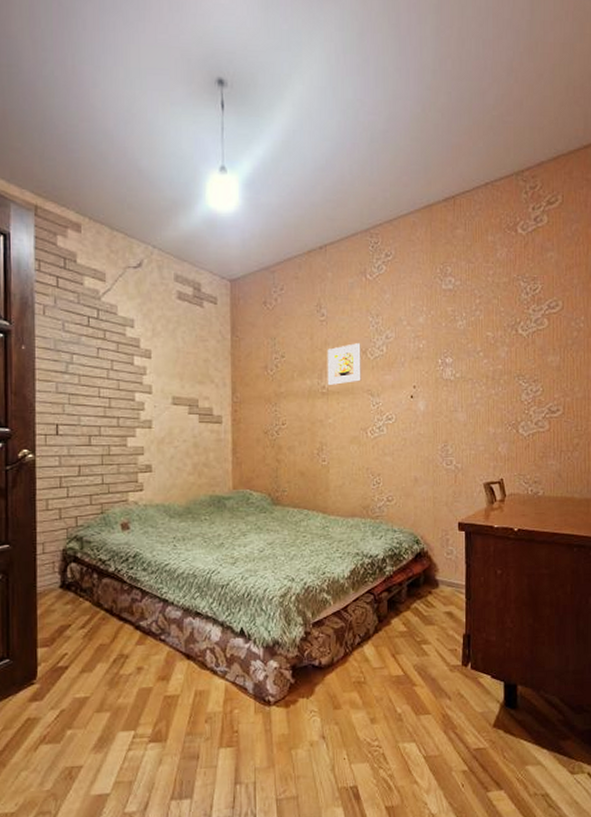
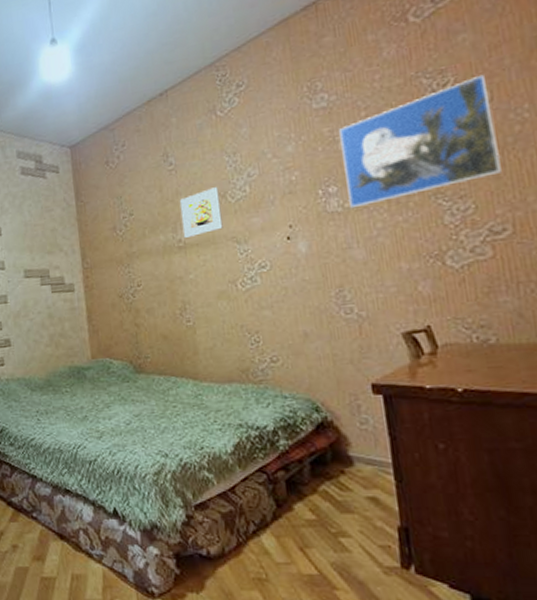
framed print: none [459,287,562,379] -> present [339,74,501,209]

